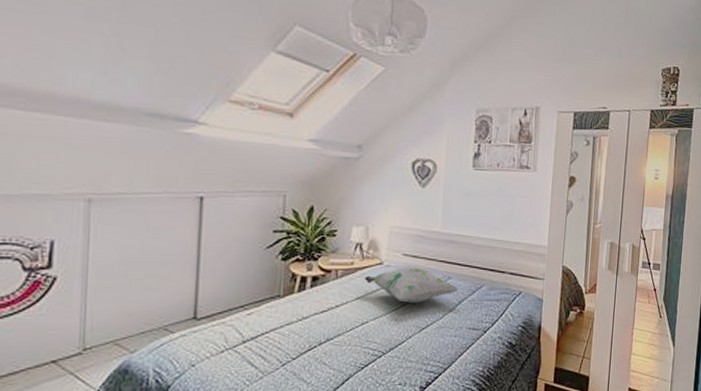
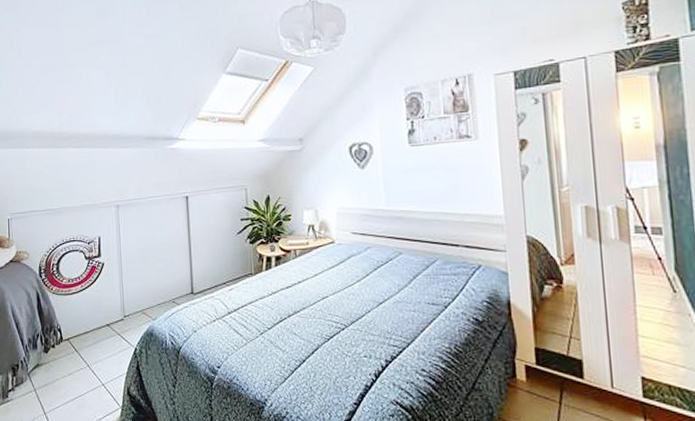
decorative pillow: present [364,266,459,303] -> none [319,243,411,278]

